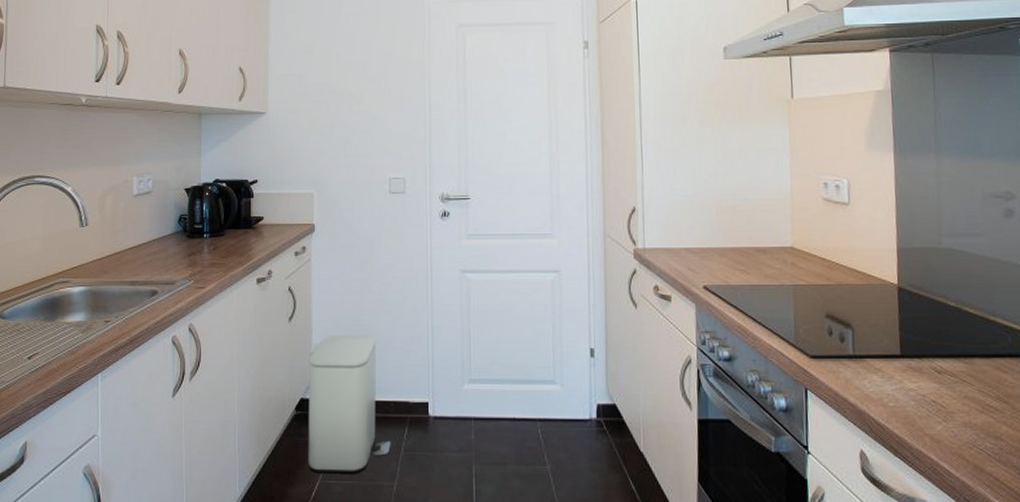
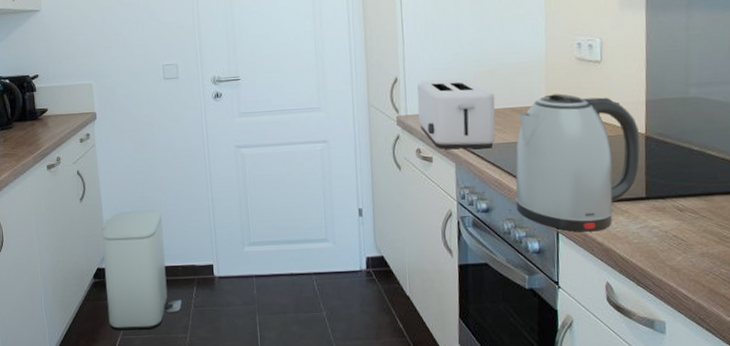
toaster: none [655,212,739,290] -> present [417,79,496,150]
kettle: none [760,235,893,390] -> present [515,93,640,232]

